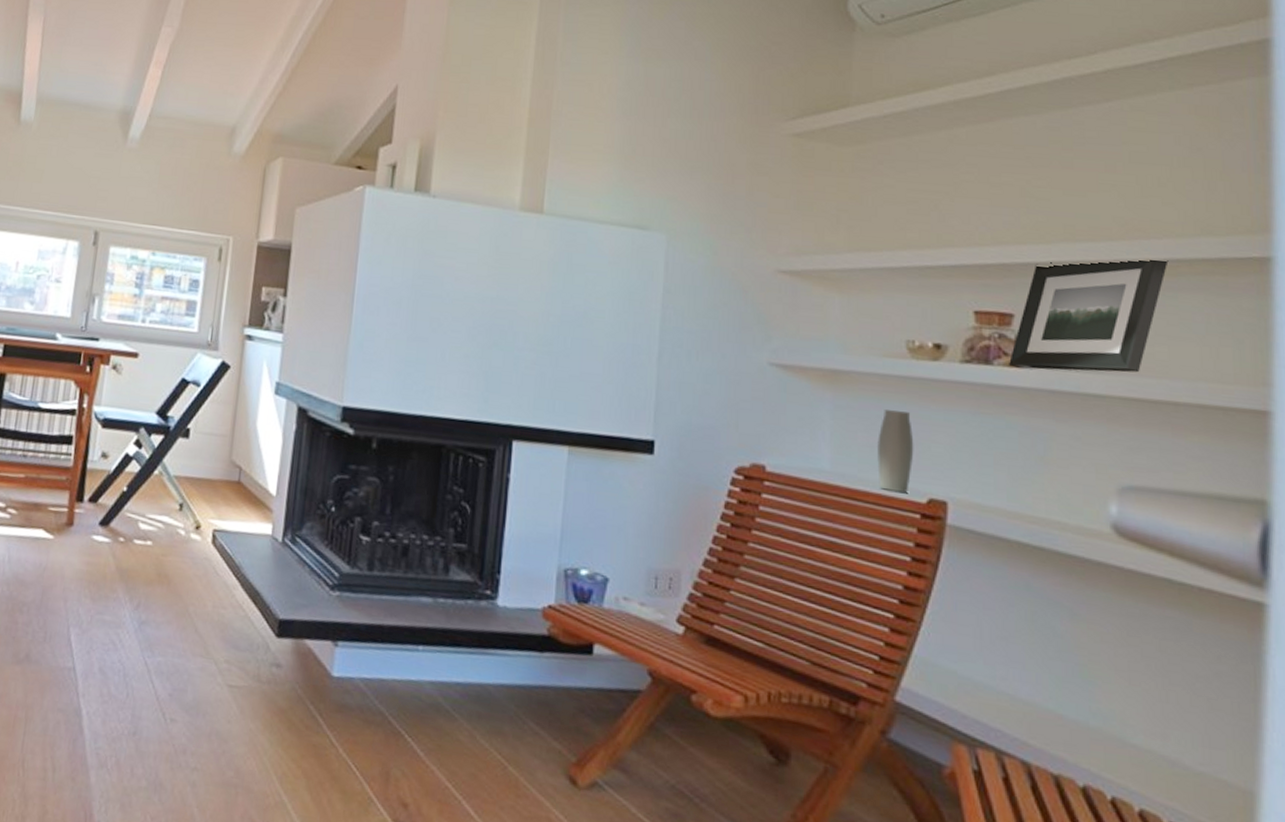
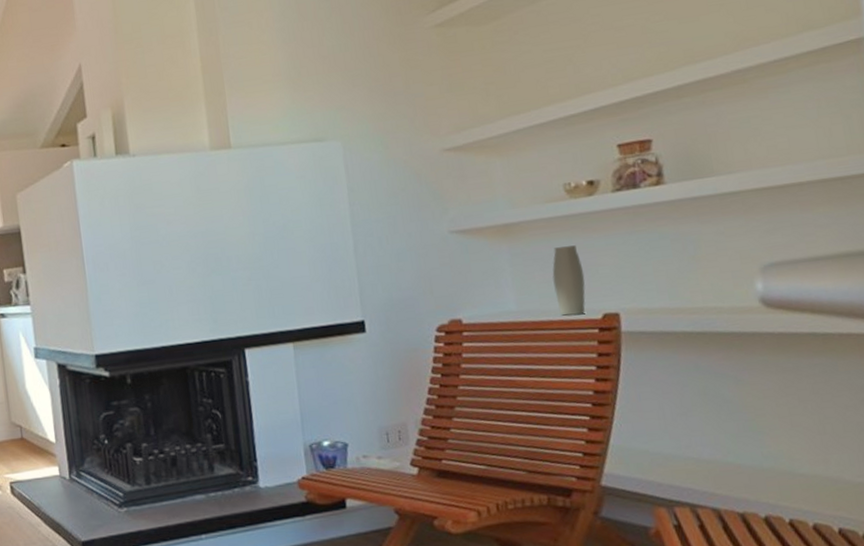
picture frame: present [1009,260,1169,373] -> none [653,60,778,186]

